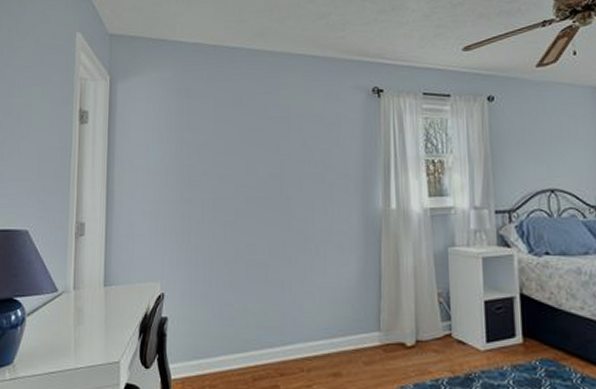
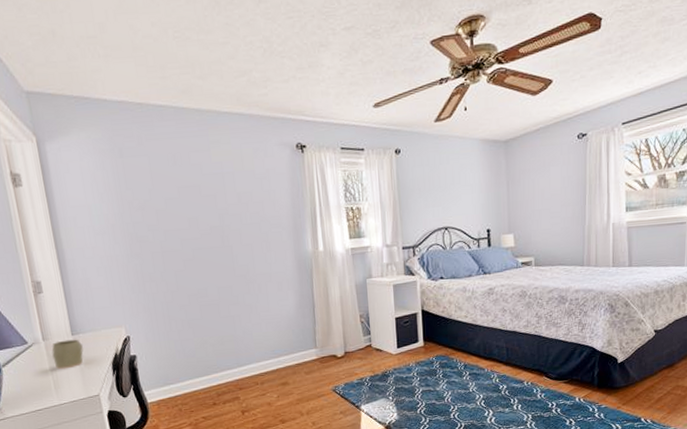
mug: none [79,291,113,326] -> present [51,339,84,370]

